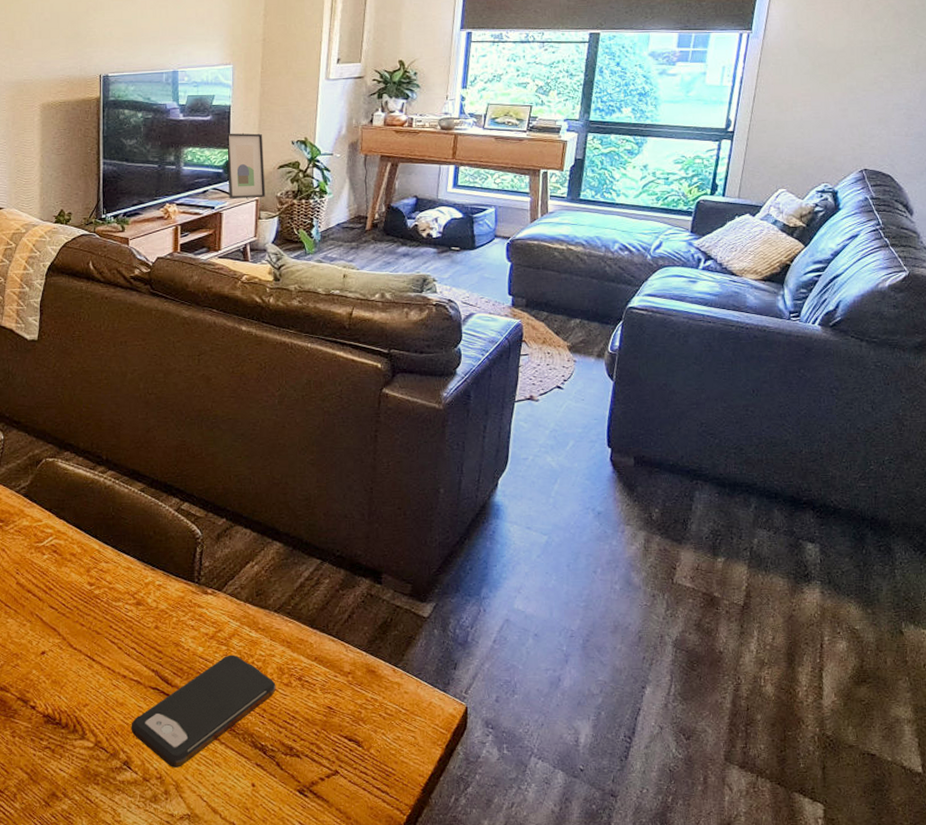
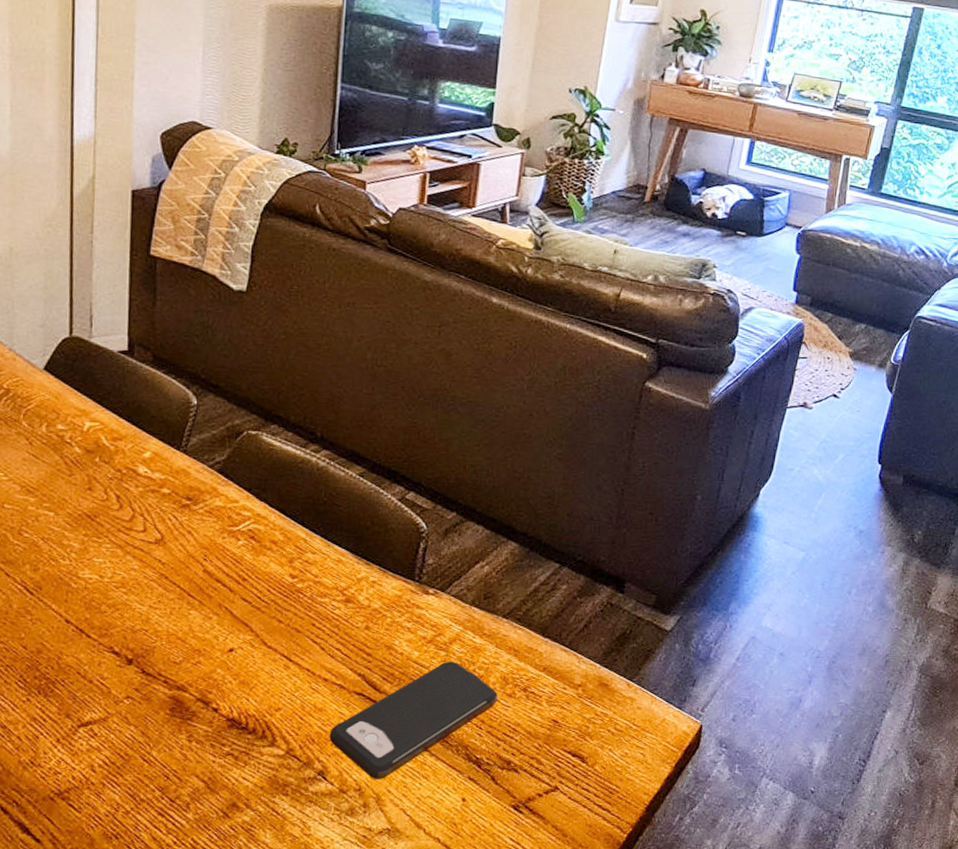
picture frame: present [226,133,266,199] -> none [489,69,536,151]

